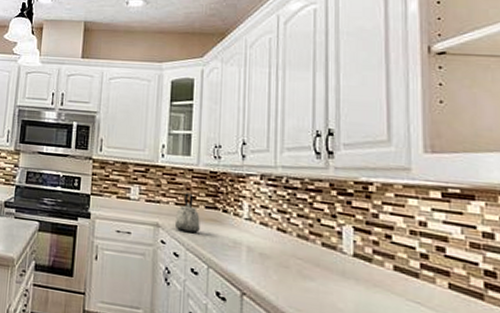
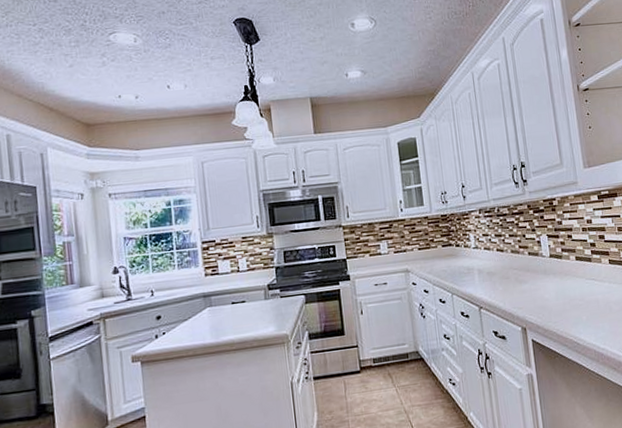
kettle: present [174,193,200,234] -> none [420,237,441,271]

